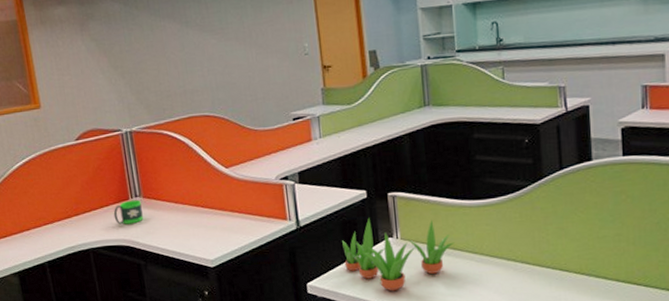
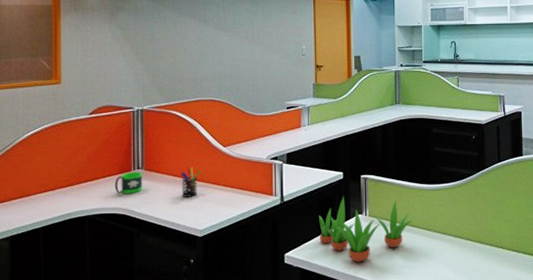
pen holder: none [181,192,204,226] -> present [180,167,201,197]

